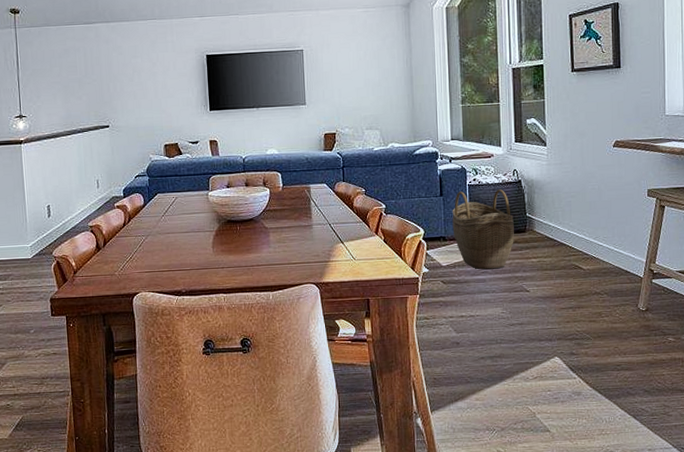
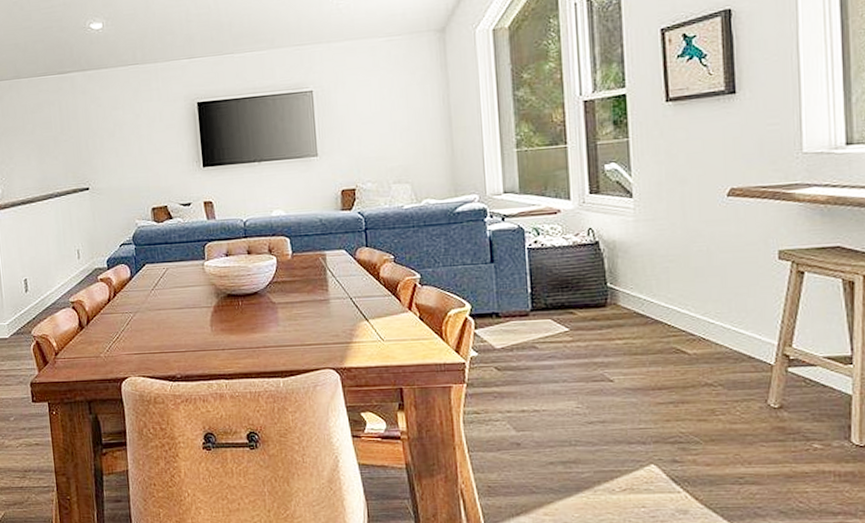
woven basket: present [452,189,515,270] -> none [507,253,592,354]

